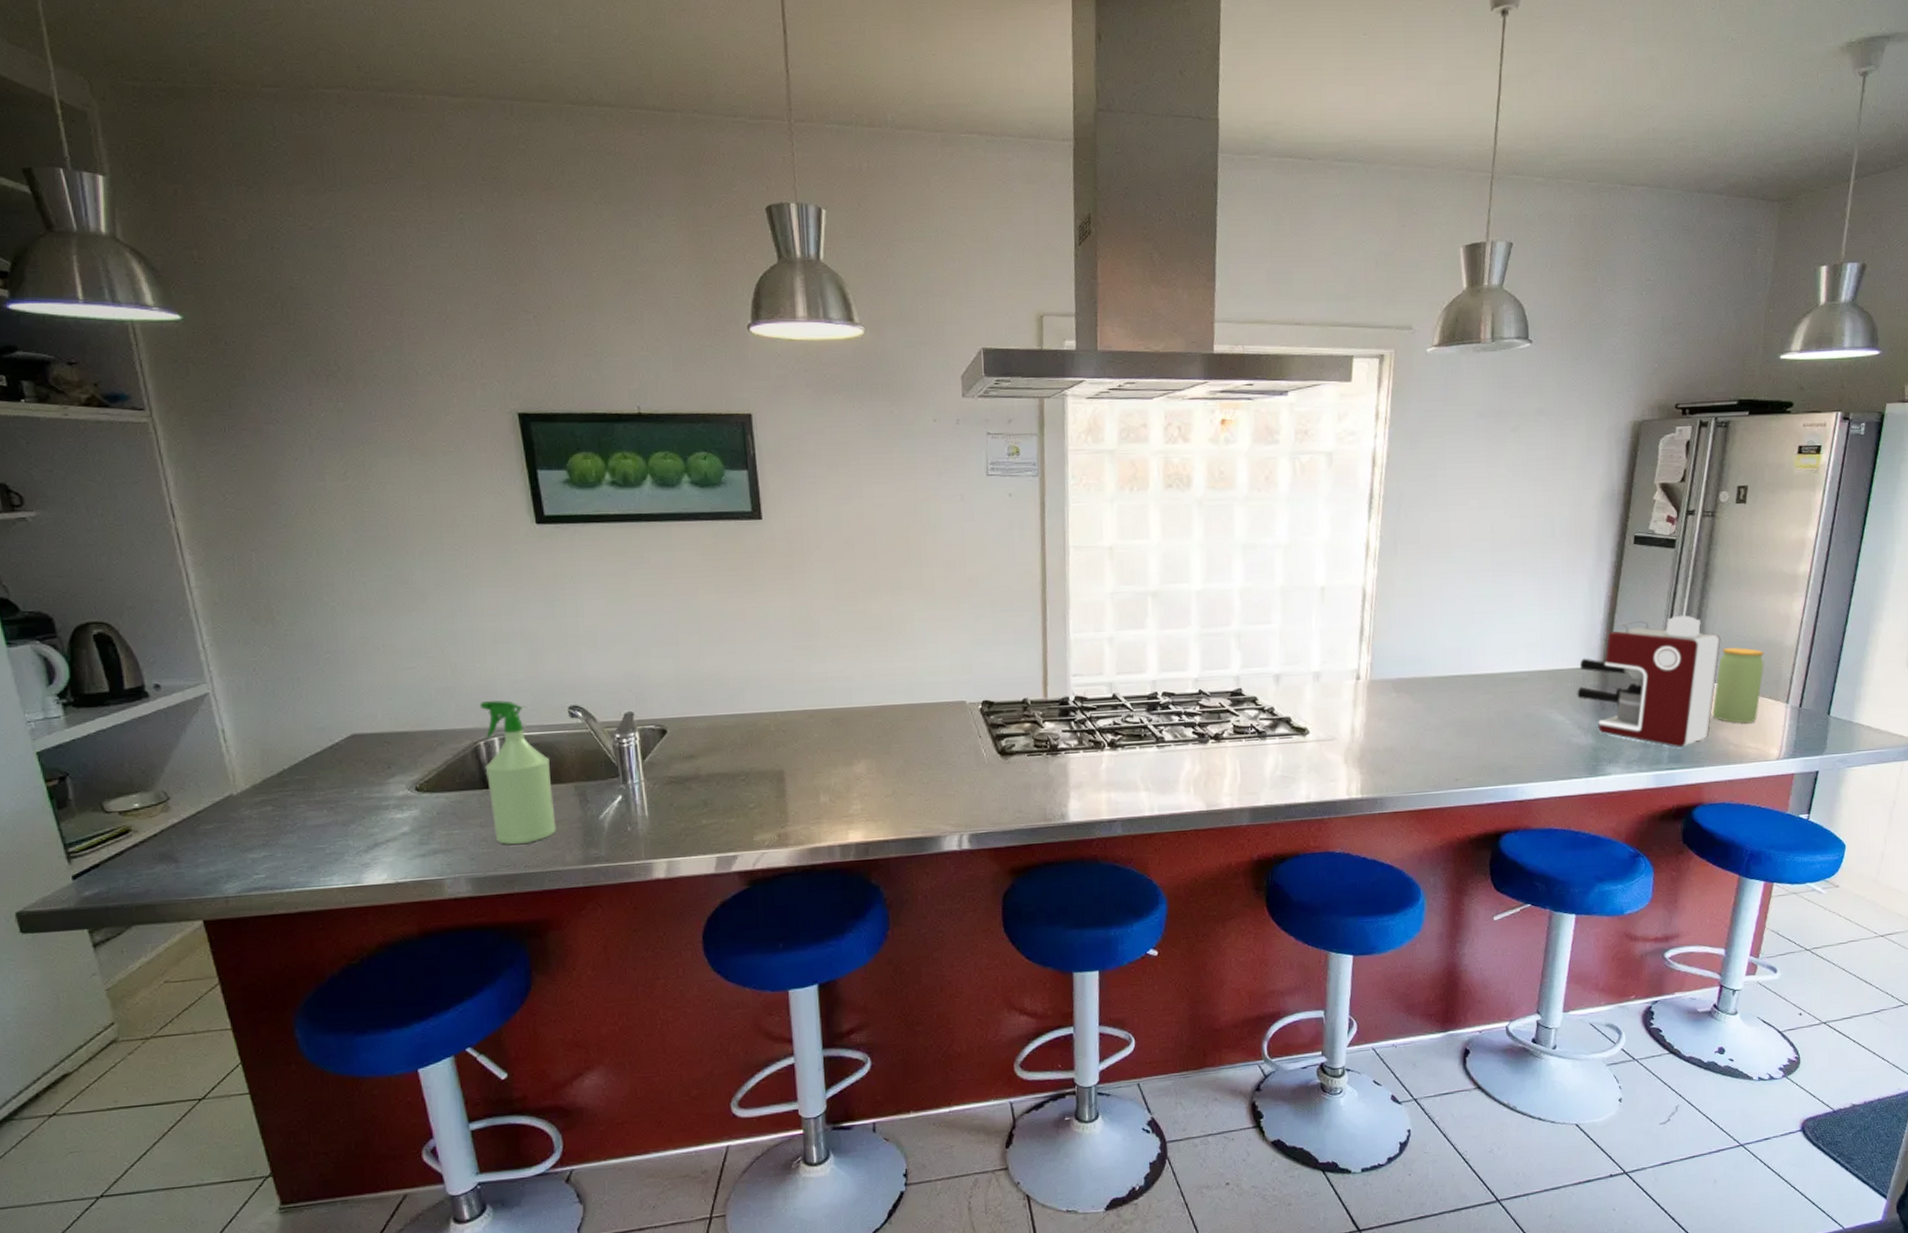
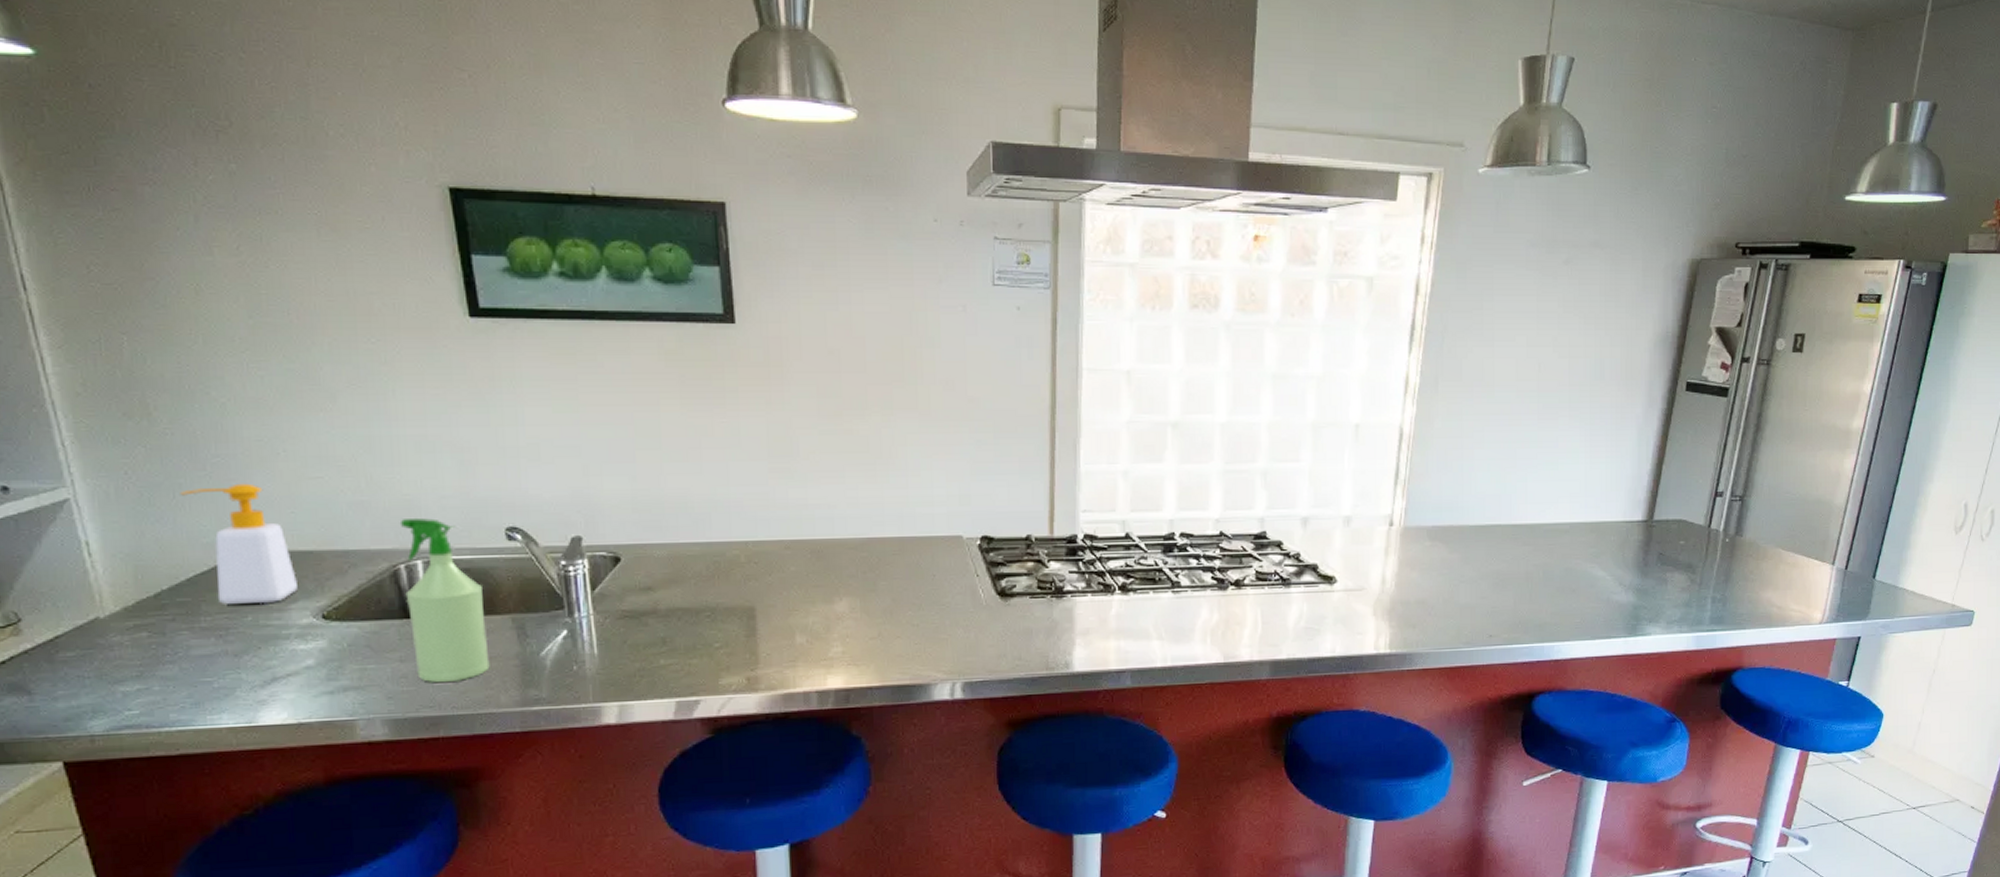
soap bottle: none [298,675,396,780] -> present [180,483,299,604]
coffee maker: present [1577,615,1721,747] -> none [1620,468,1770,608]
jar: present [1712,647,1764,724] -> none [1757,505,1812,585]

